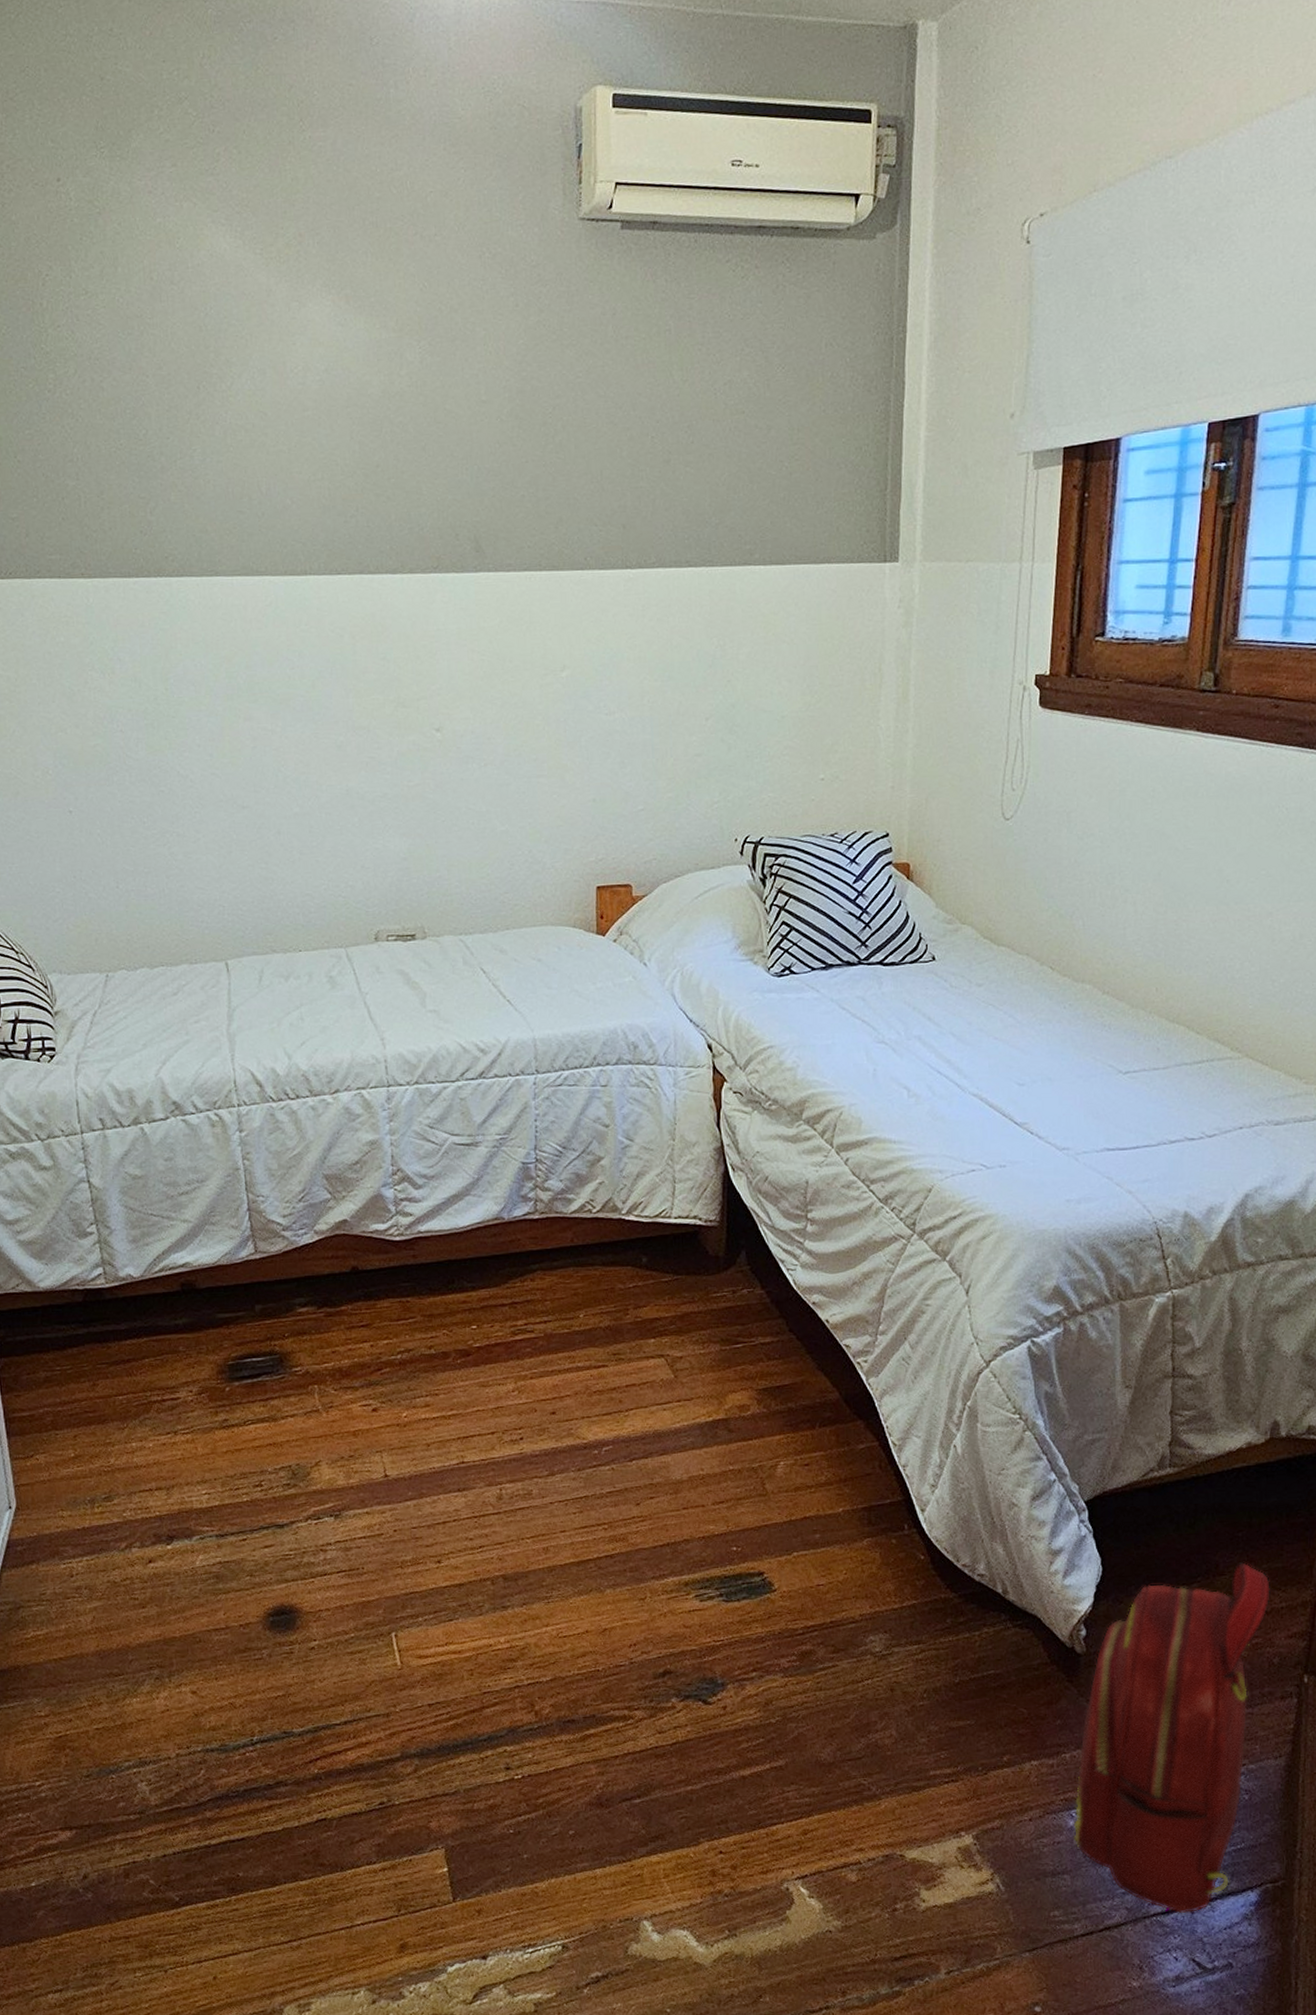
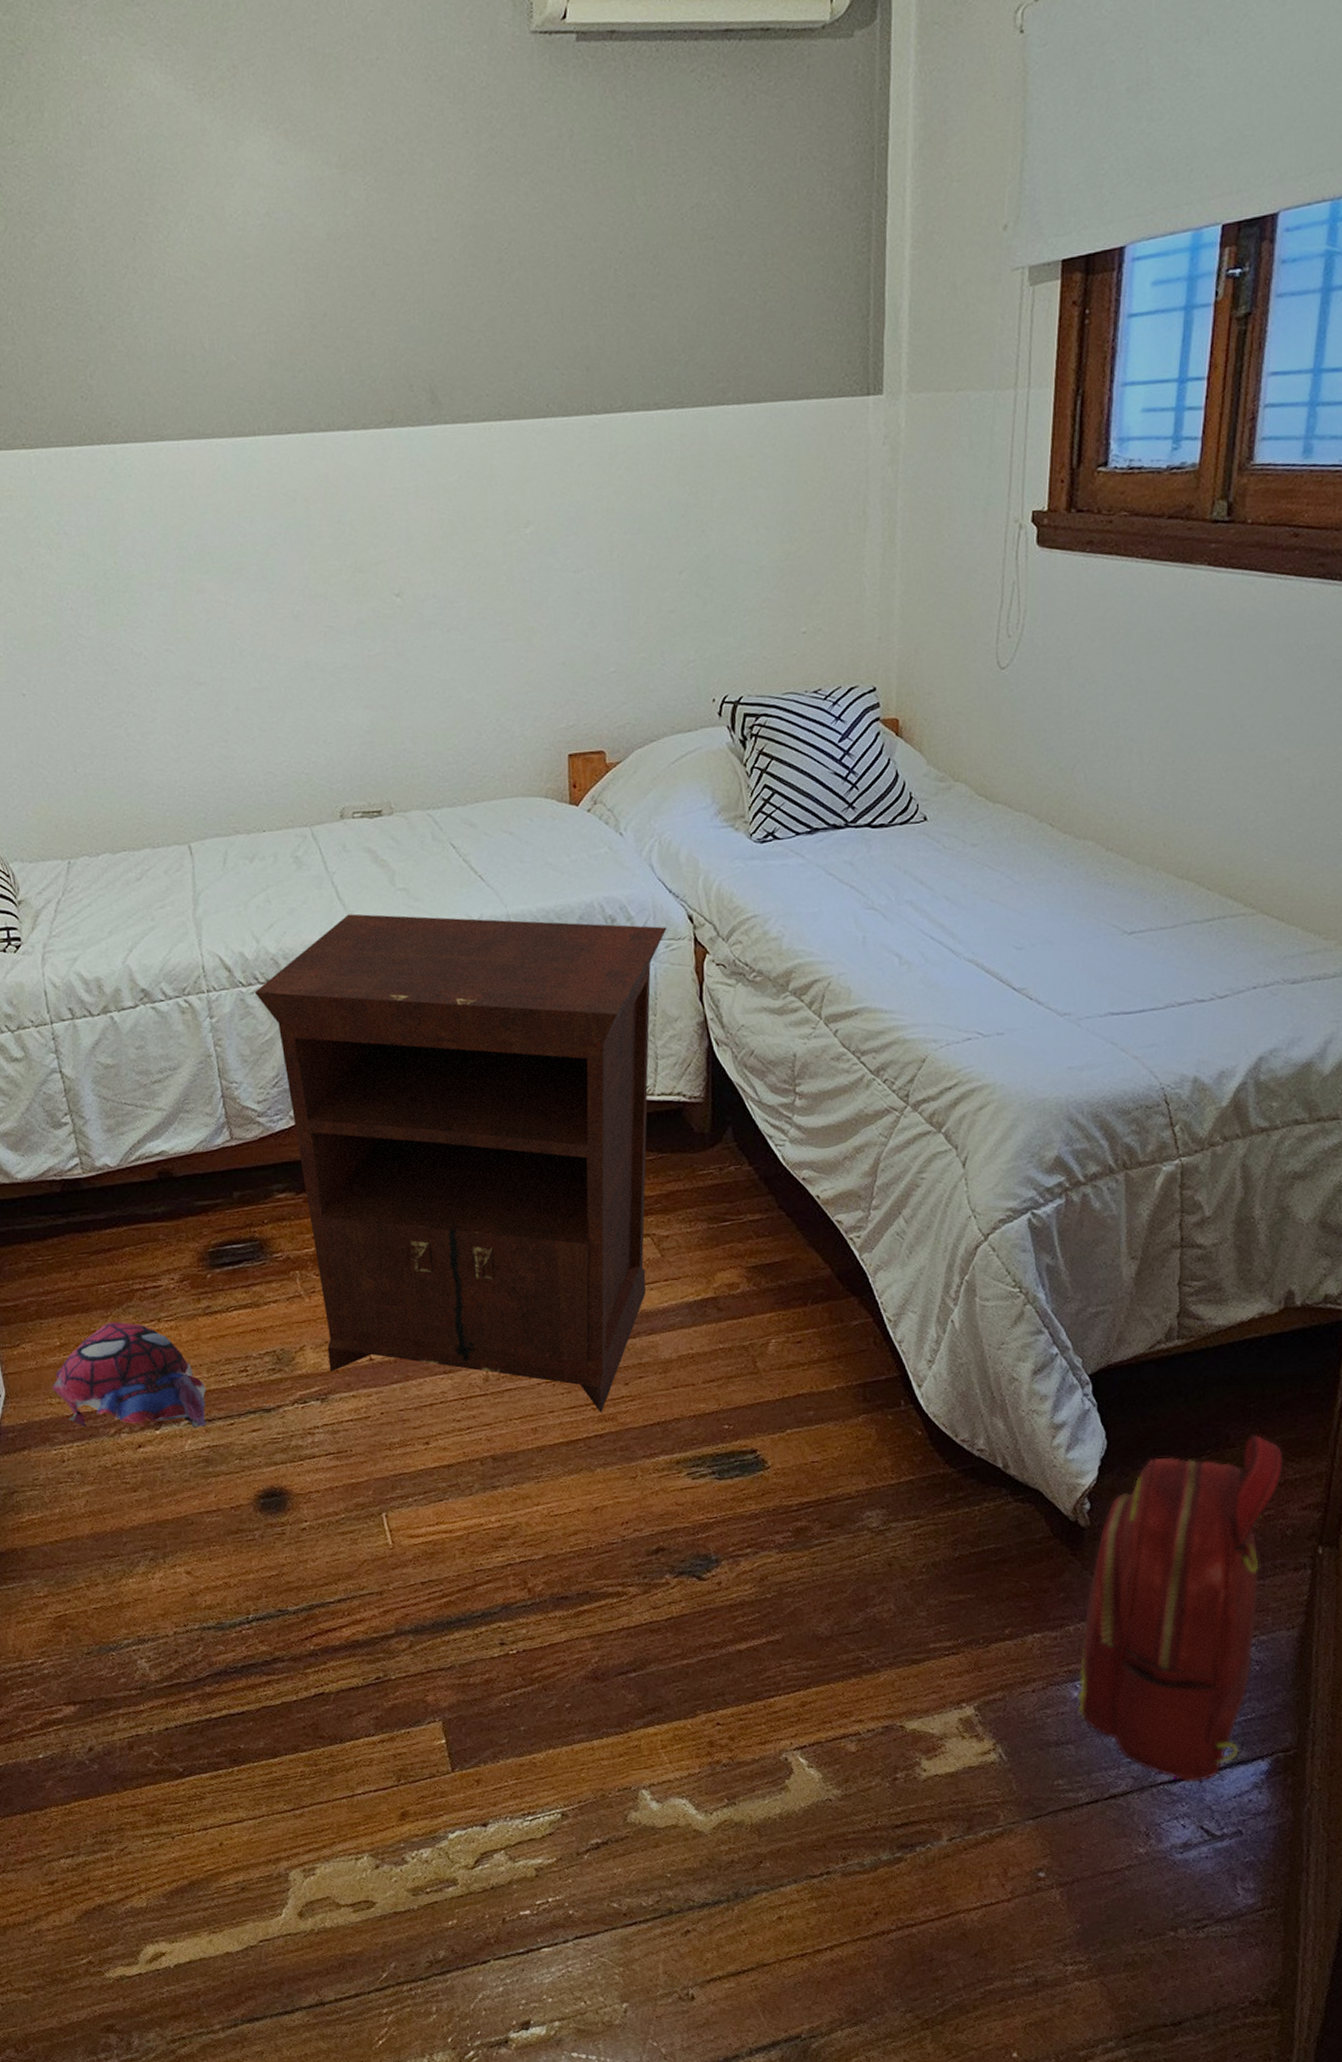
plush toy: none [64,1433,220,1543] -> present [52,1321,207,1427]
nightstand: none [284,1033,687,1533] -> present [254,914,667,1413]

